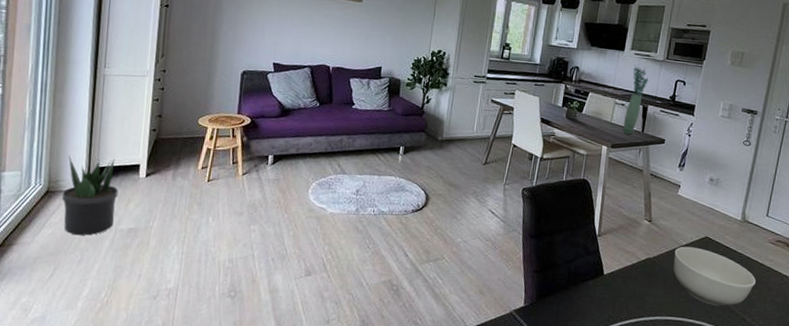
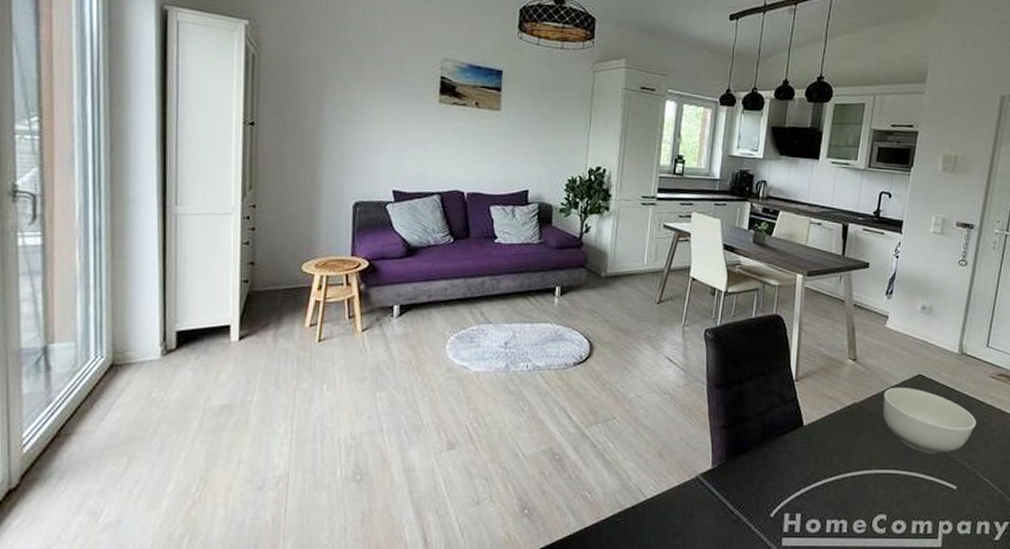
planter: present [61,155,119,235] -> none [131,318,205,417]
vase: present [623,65,649,135] -> none [821,175,849,259]

